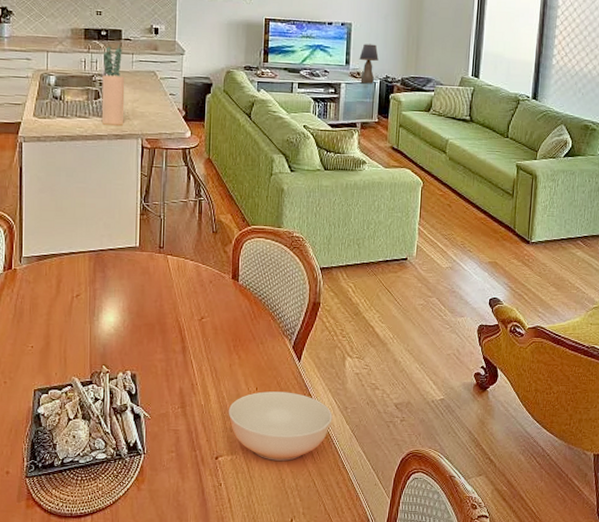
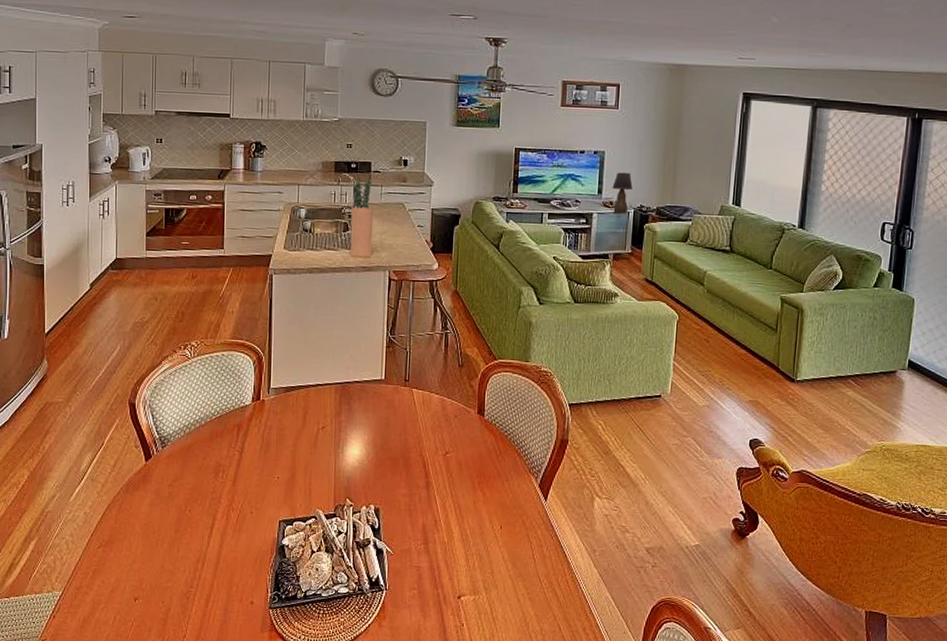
bowl: present [228,391,333,461] -> none [471,530,580,603]

